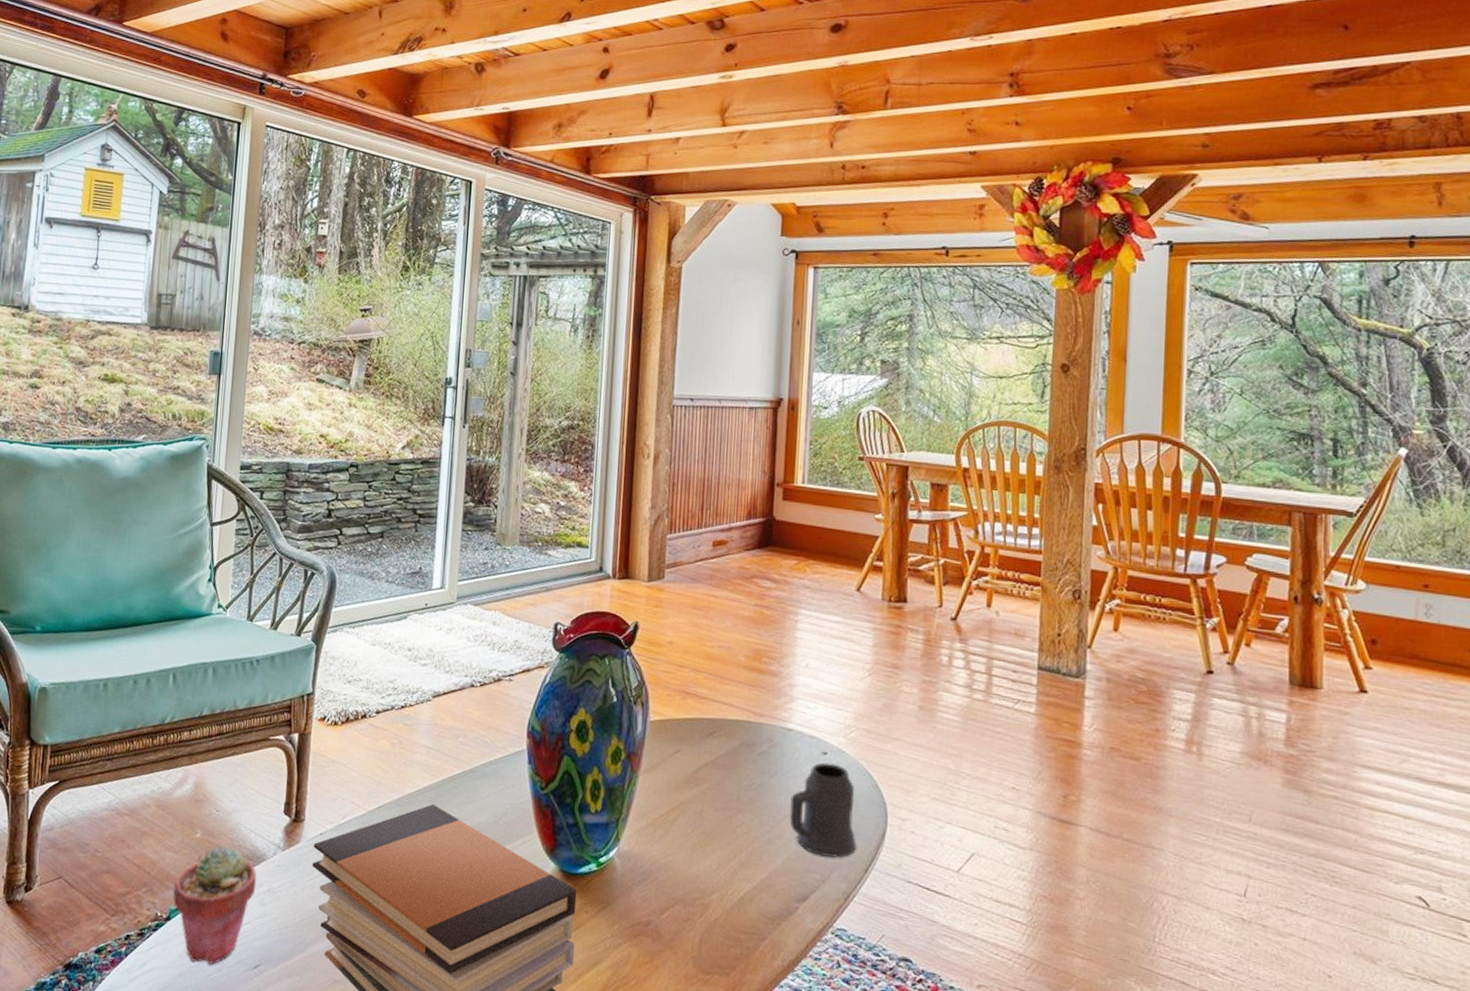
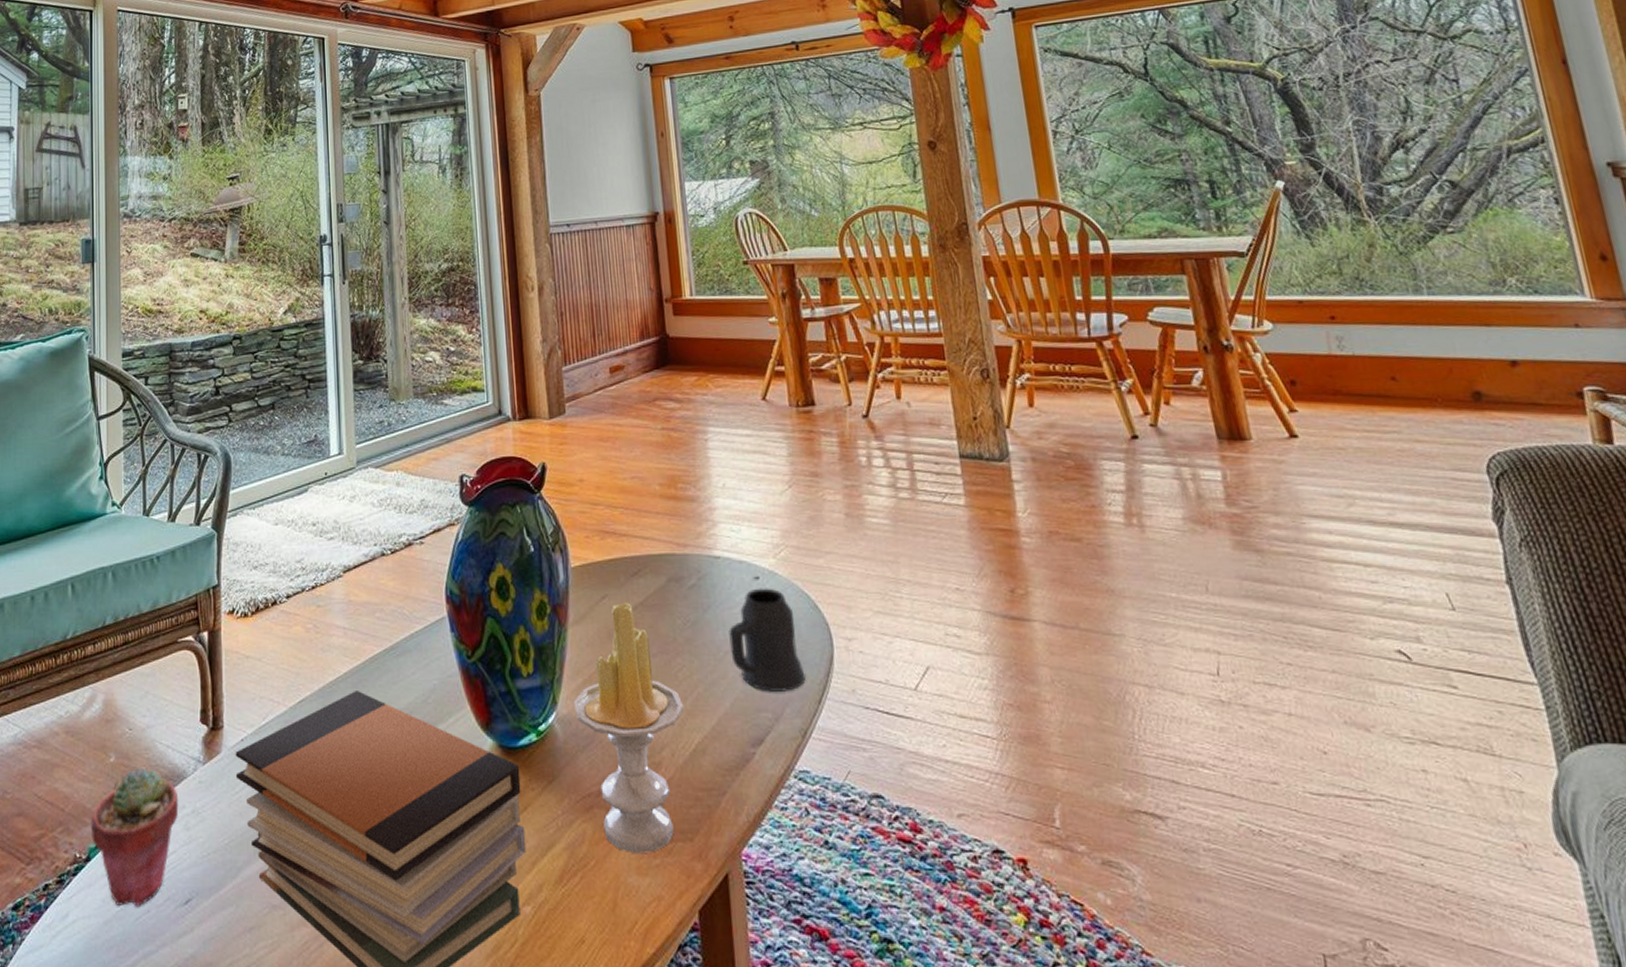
candle: none [634,759,738,981] -> present [573,602,684,854]

